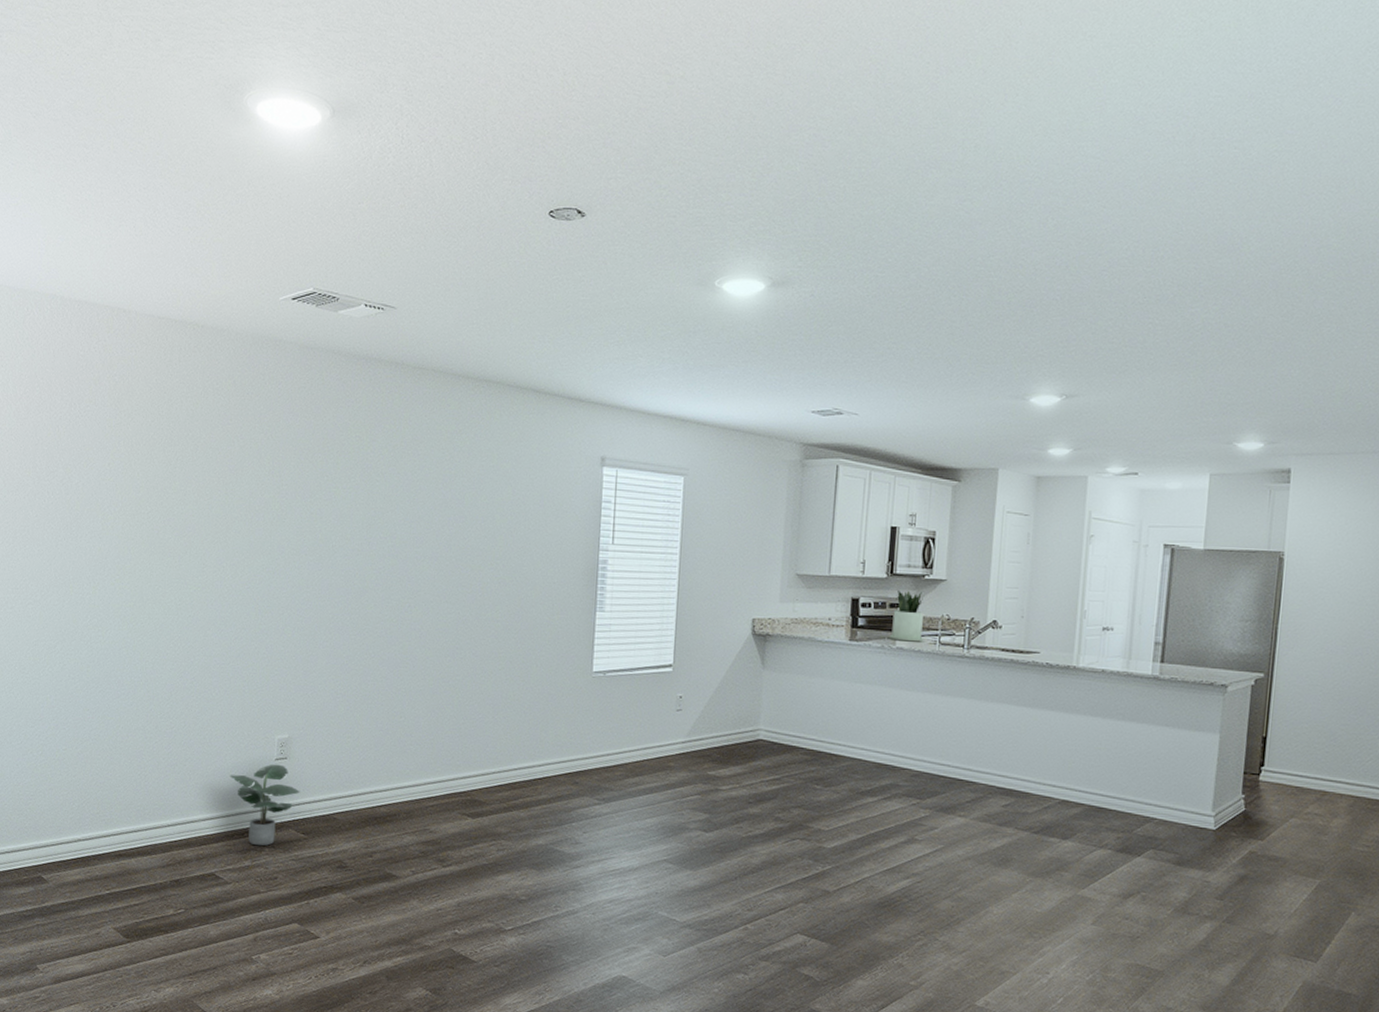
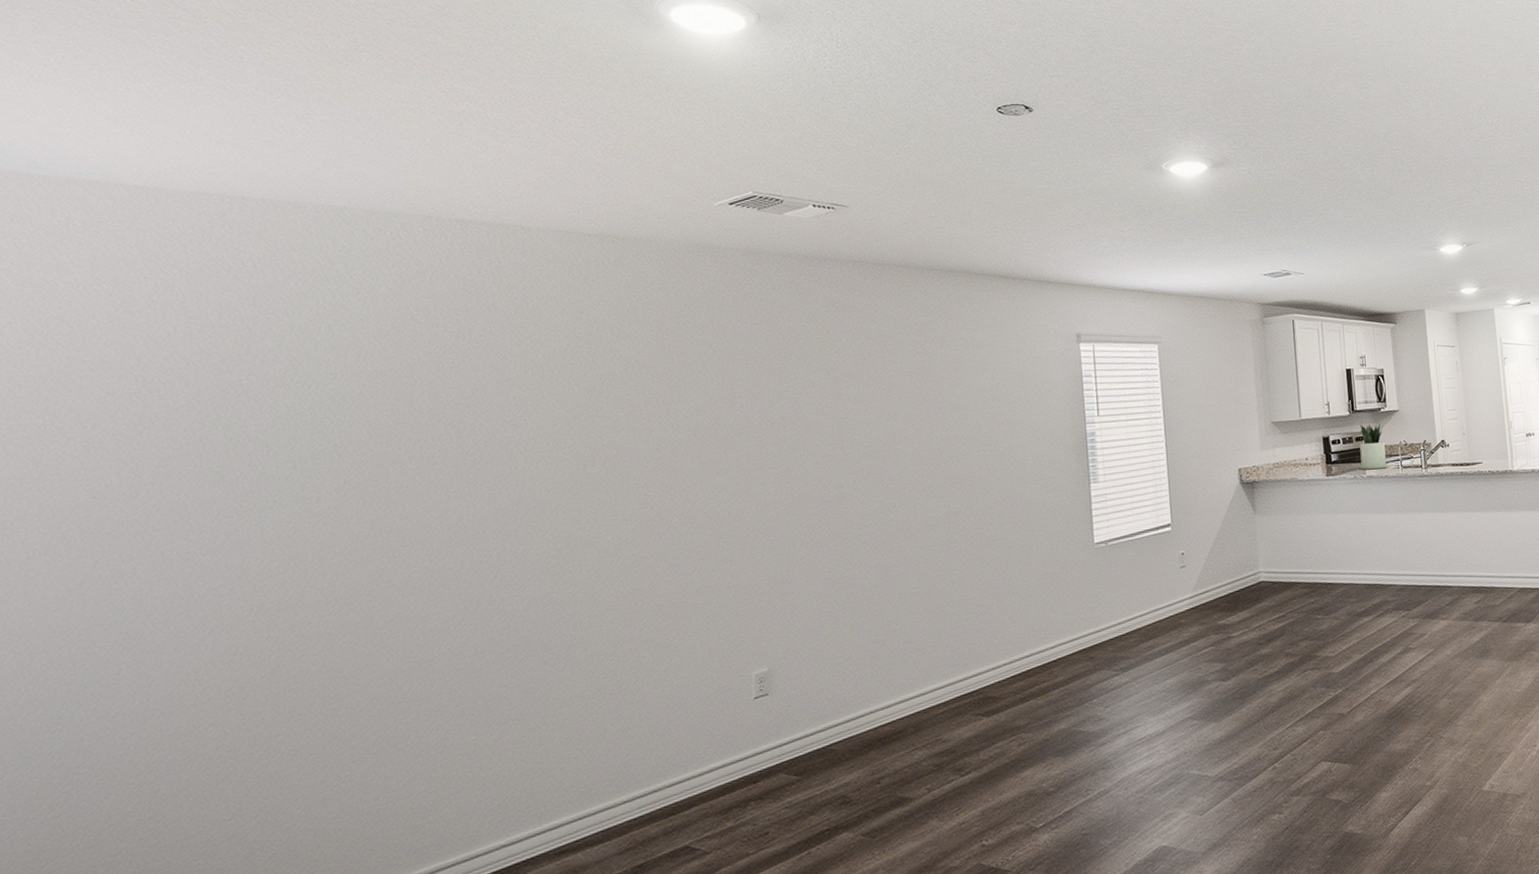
potted plant: present [230,764,301,847] -> none [699,702,789,802]

